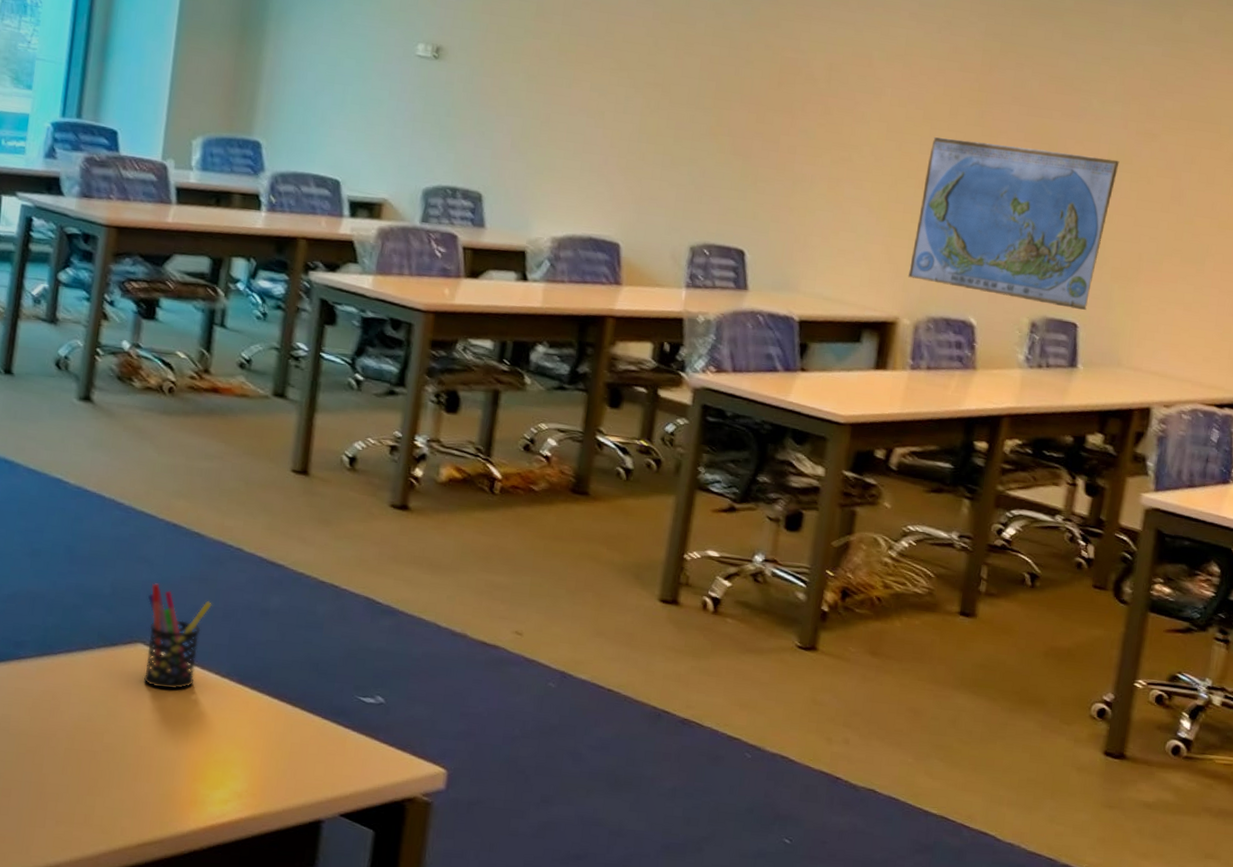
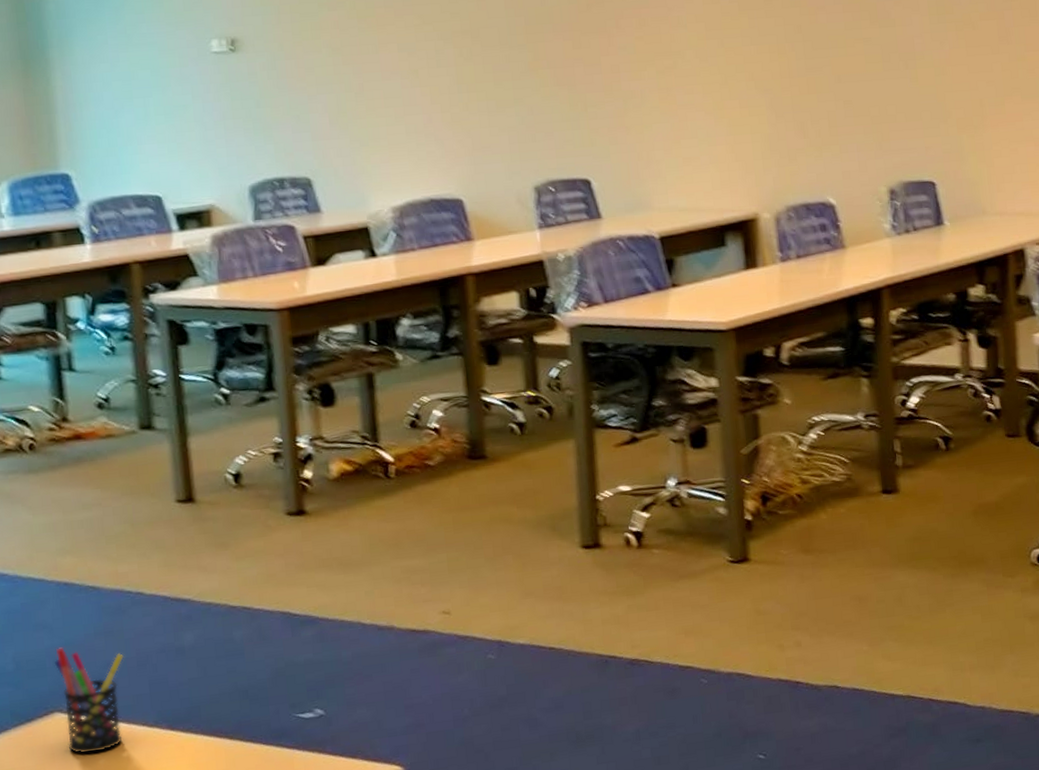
world map: present [907,137,1120,310] -> none [753,12,941,171]

